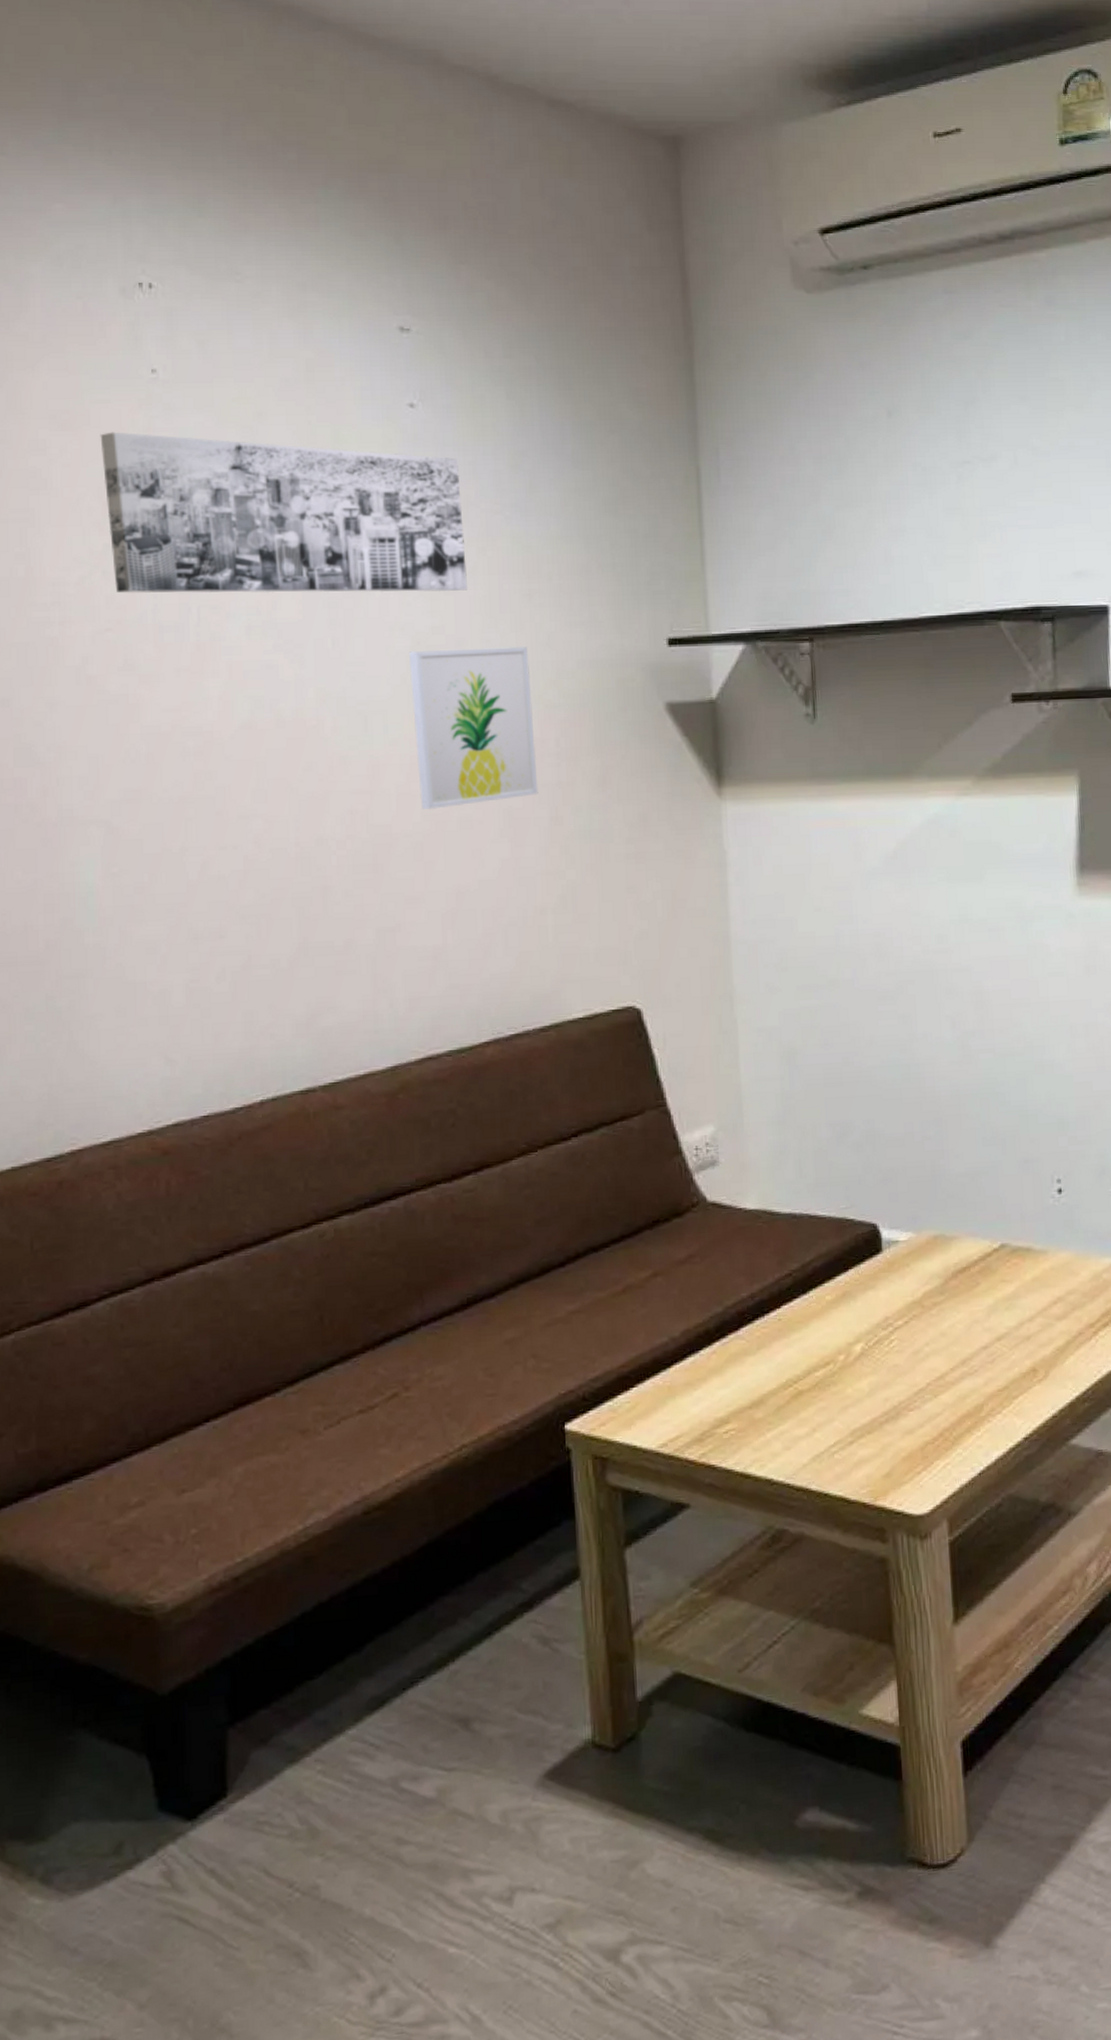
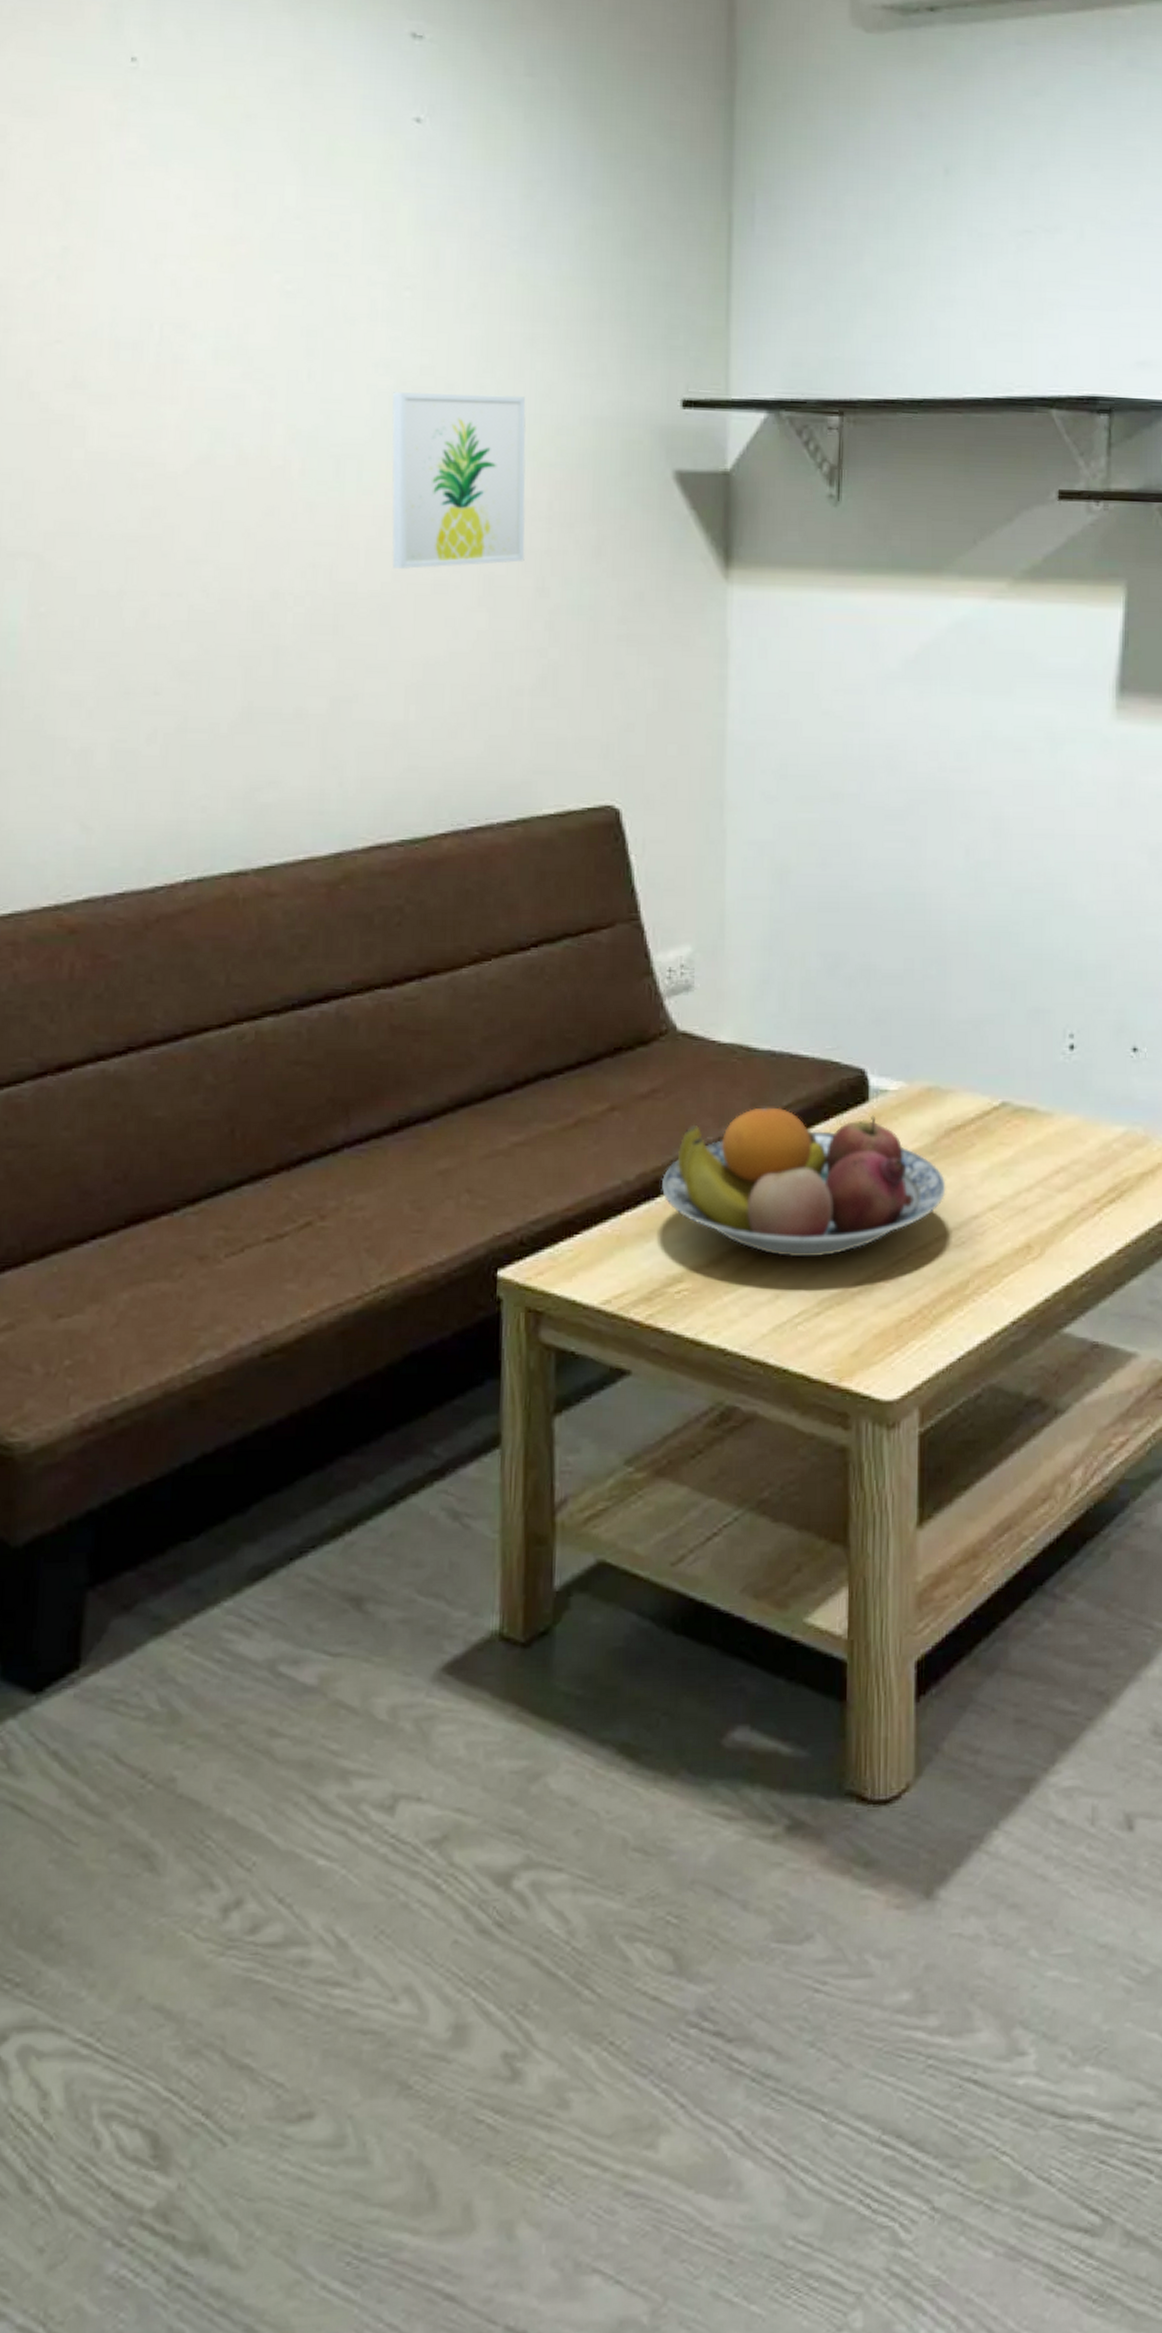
wall art: present [100,432,467,593] -> none [67,123,466,329]
fruit bowl: none [704,1263,957,1395] -> present [662,1107,946,1258]

